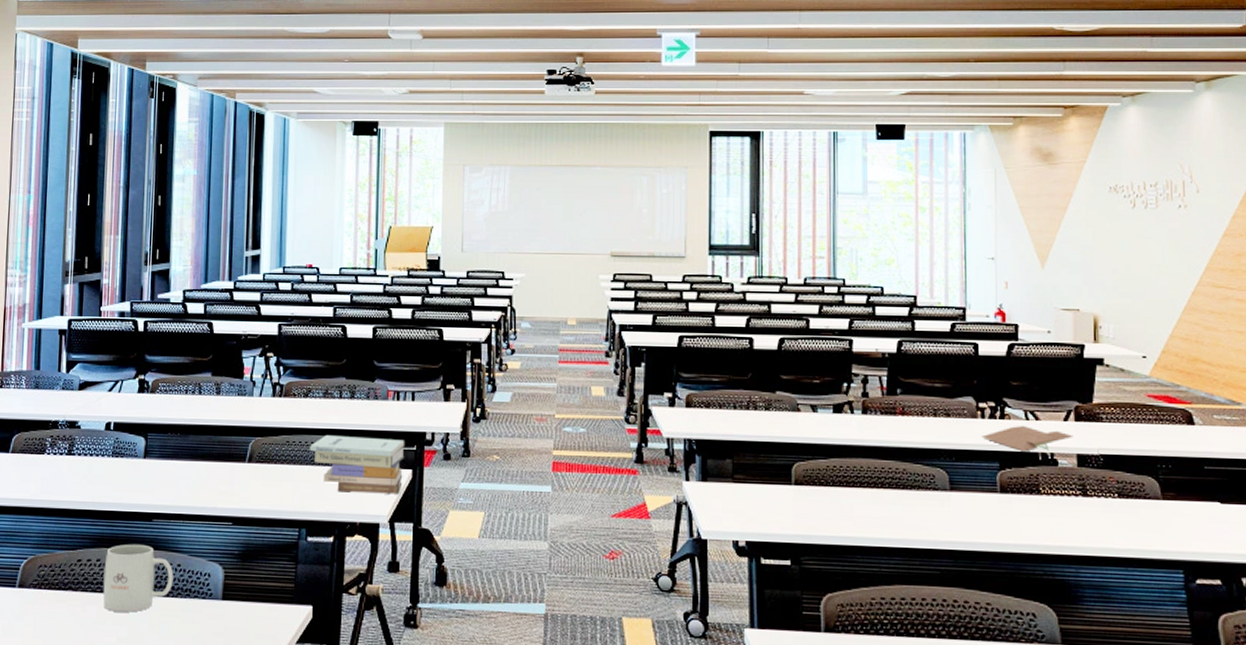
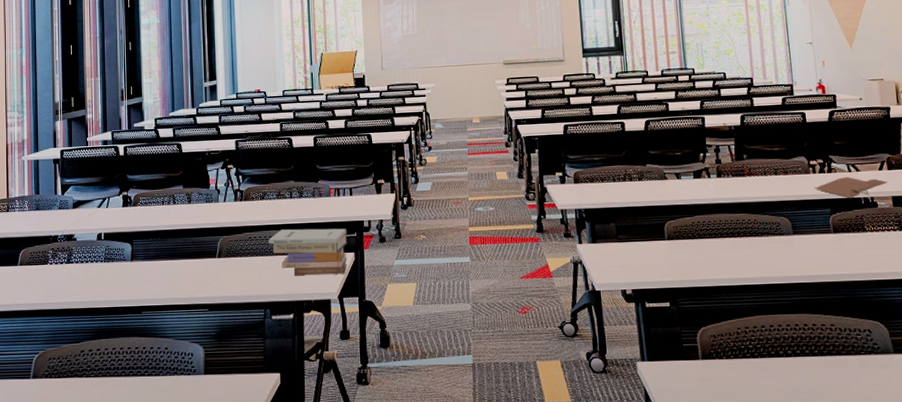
mug: present [103,544,174,612] -> none [103,333,162,392]

